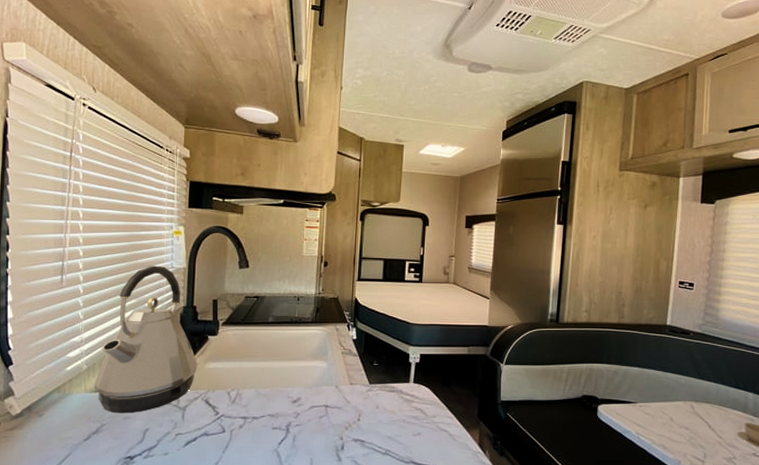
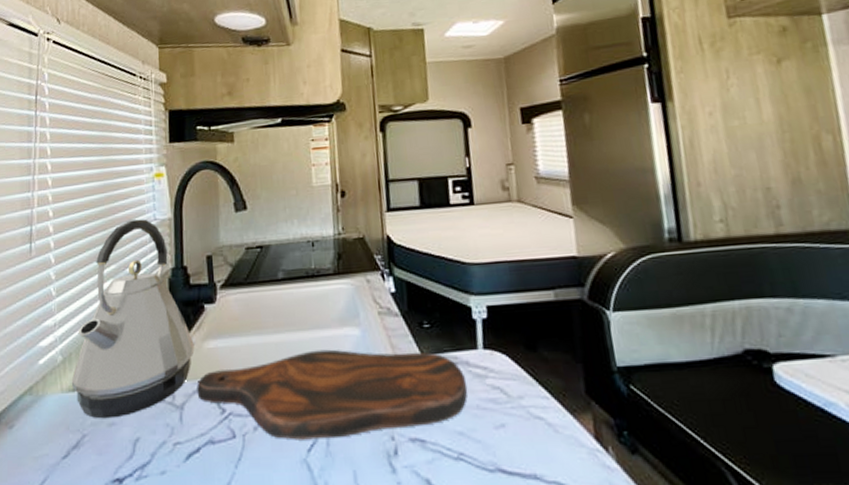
cutting board: none [197,375,399,437] -> present [197,349,468,440]

